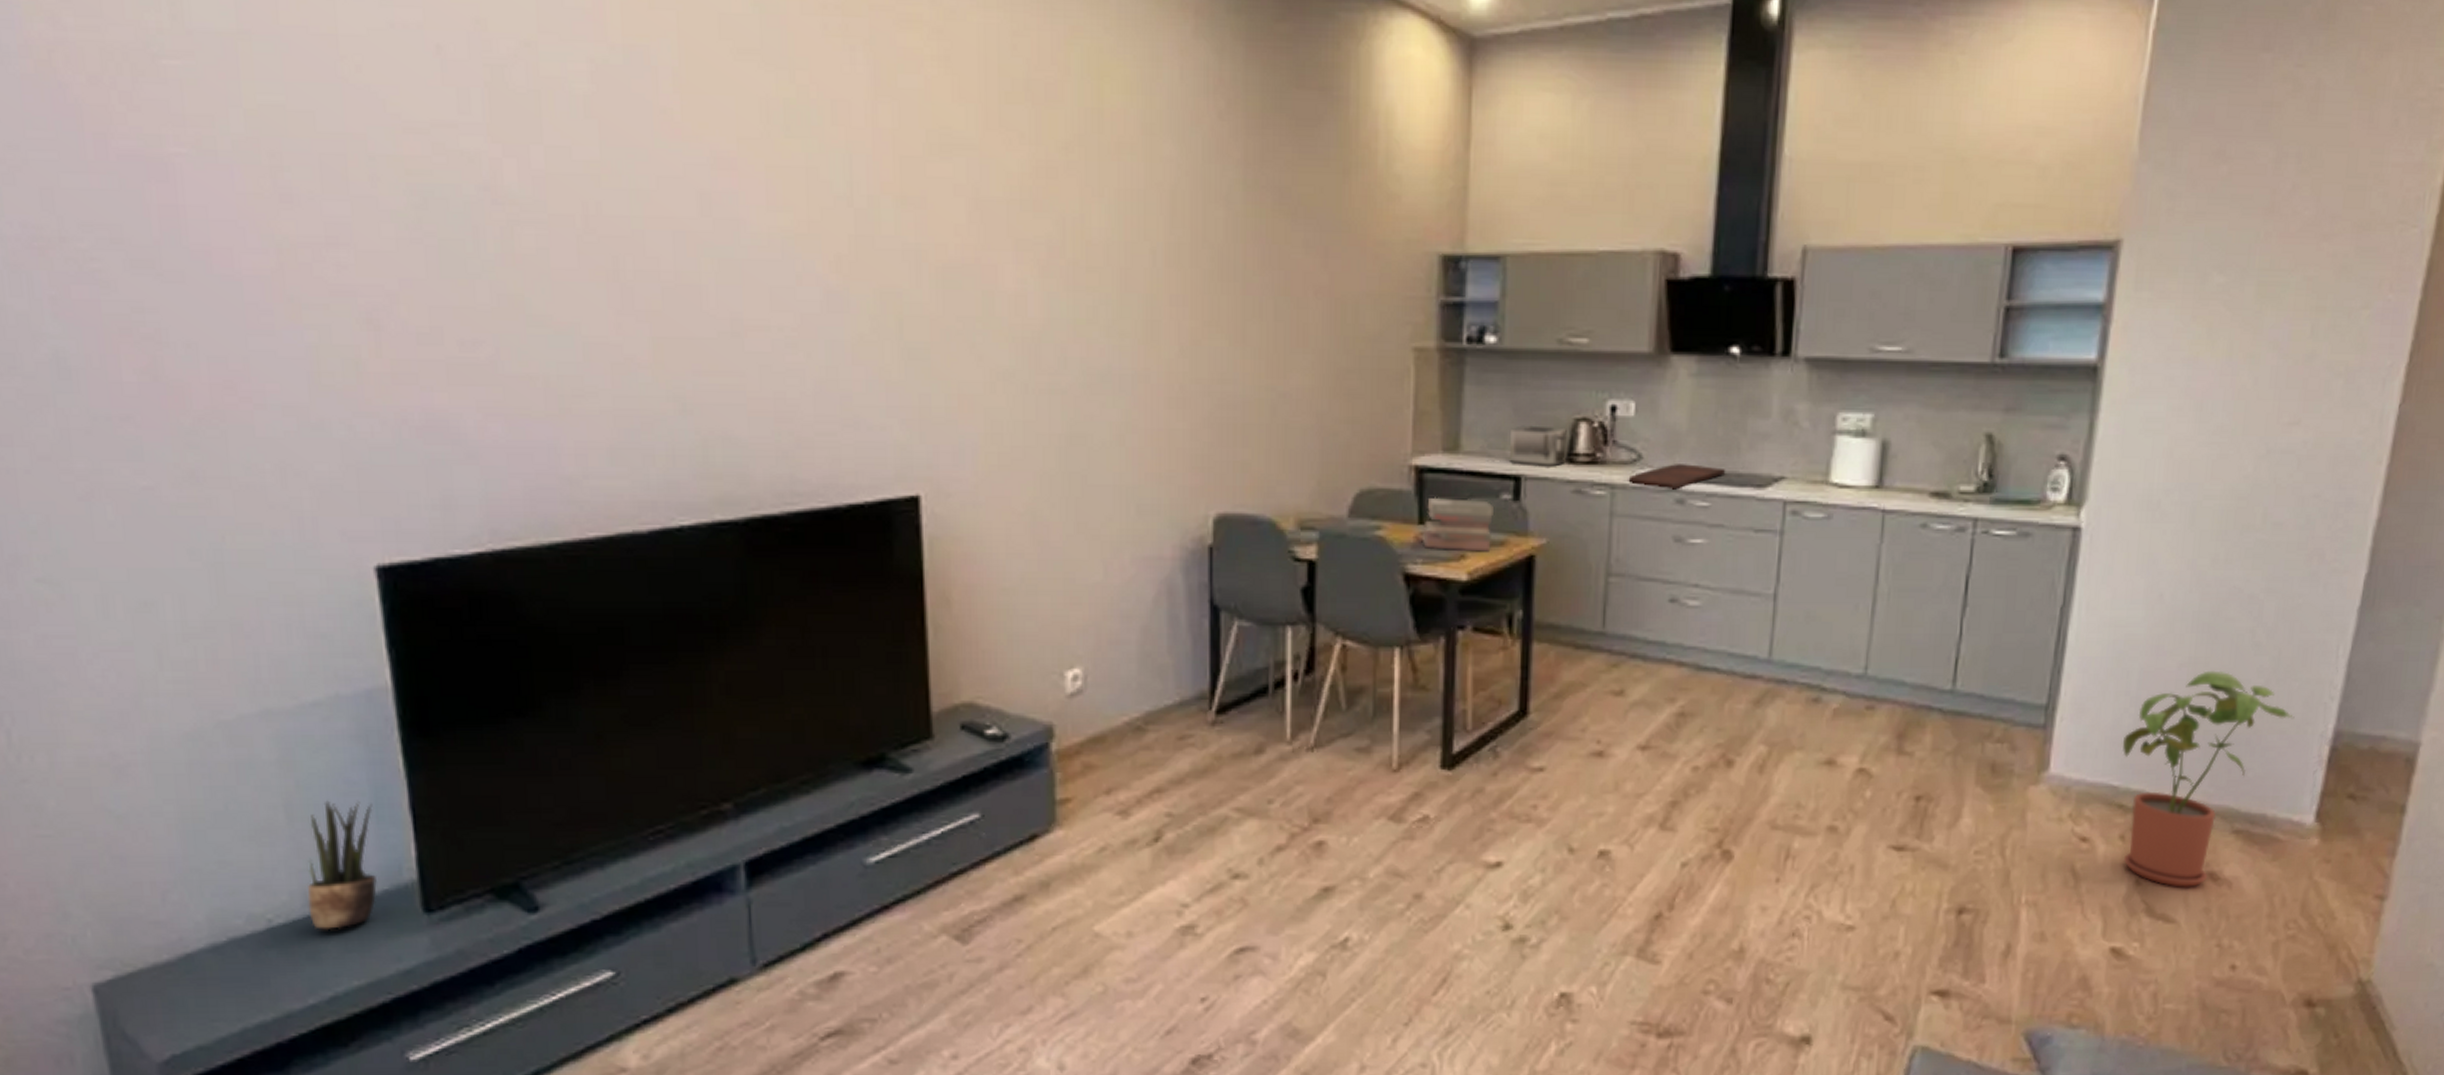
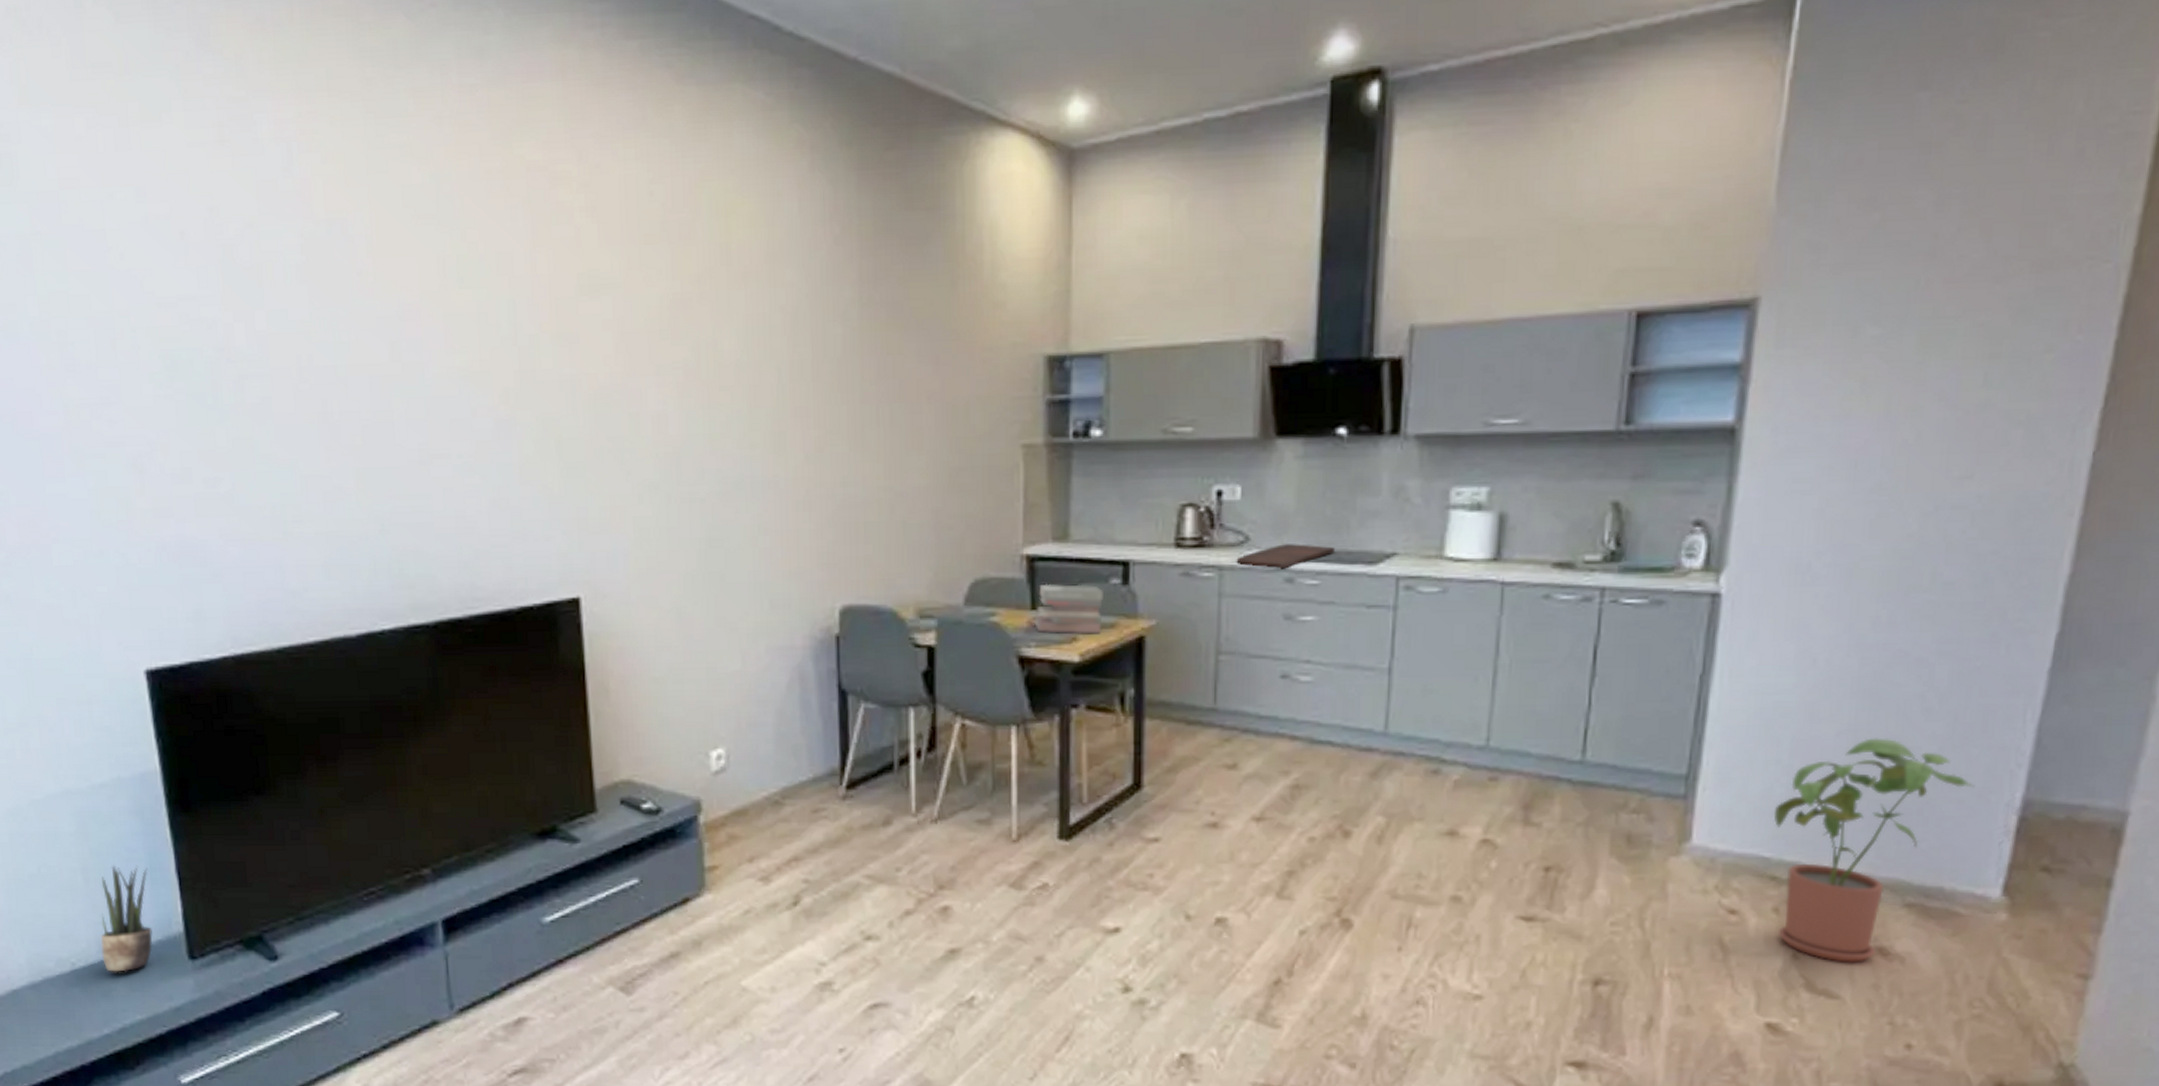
toaster: present [1509,424,1568,469] -> none [1117,511,1175,553]

